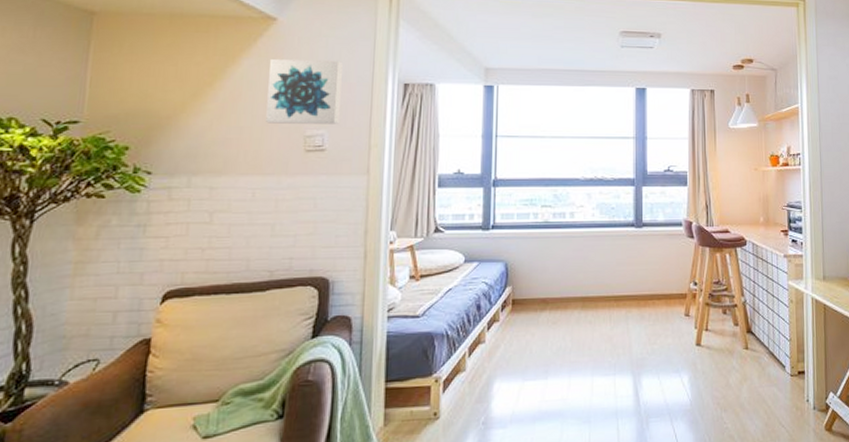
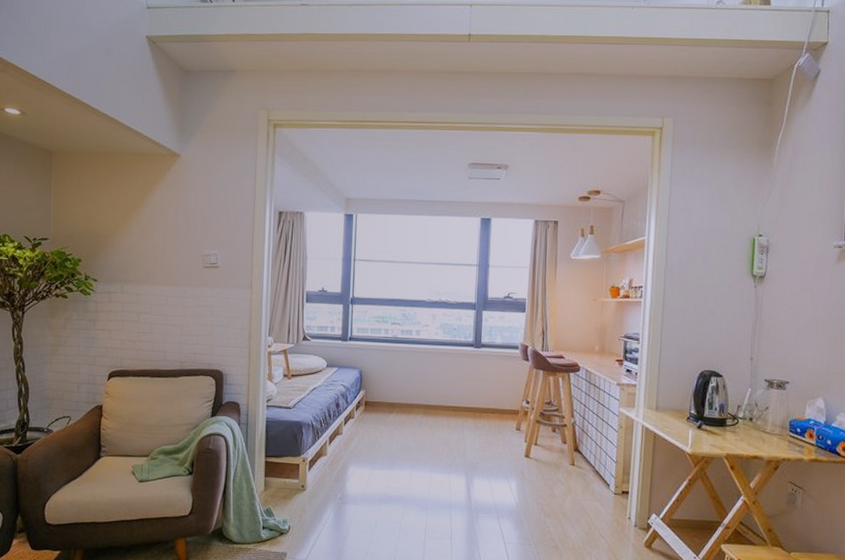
wall art: present [266,59,343,124] -> none [174,189,231,246]

